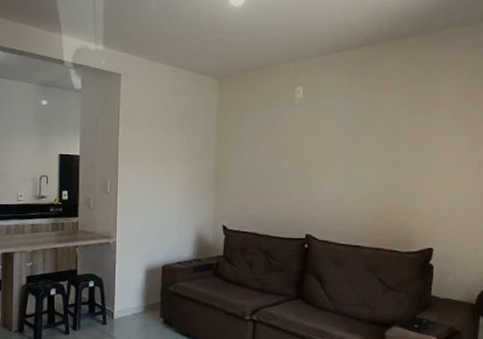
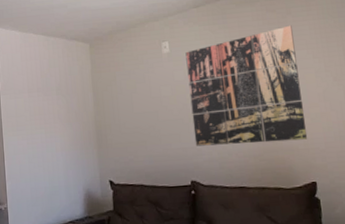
wall art: none [315,82,436,204] -> present [185,25,307,146]

